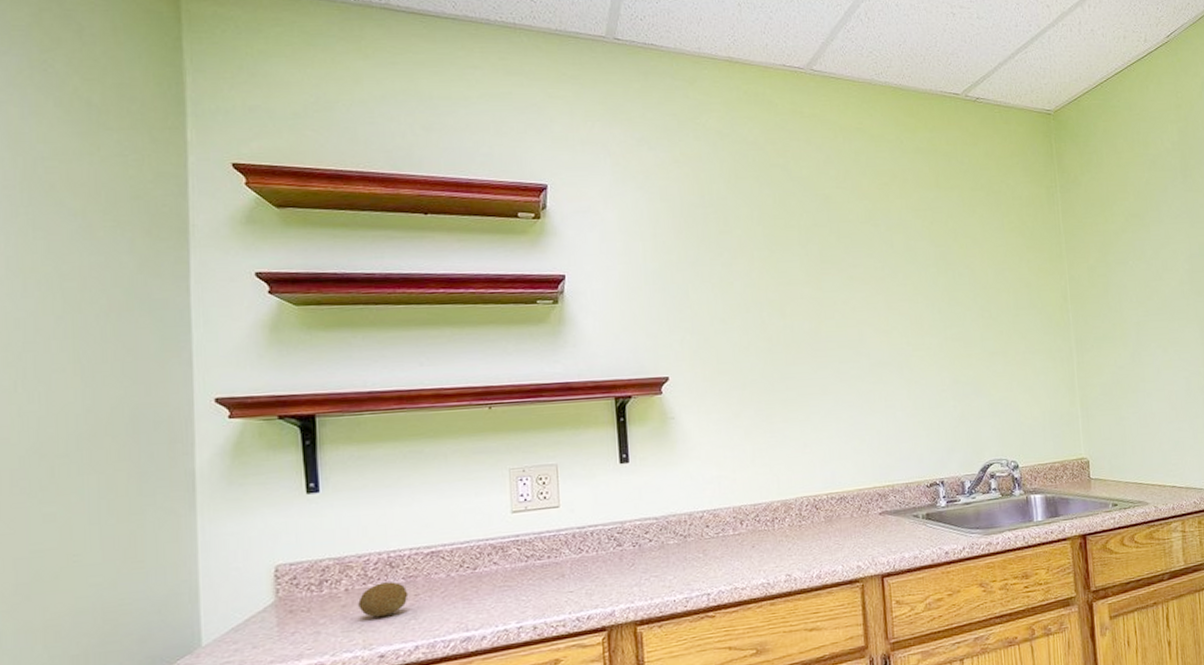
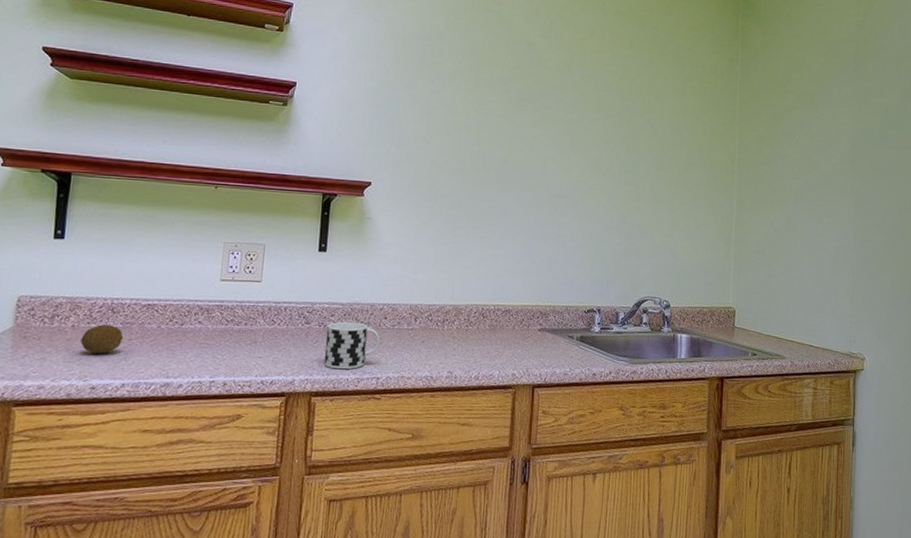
cup: none [642,535,705,592] -> present [324,321,380,370]

